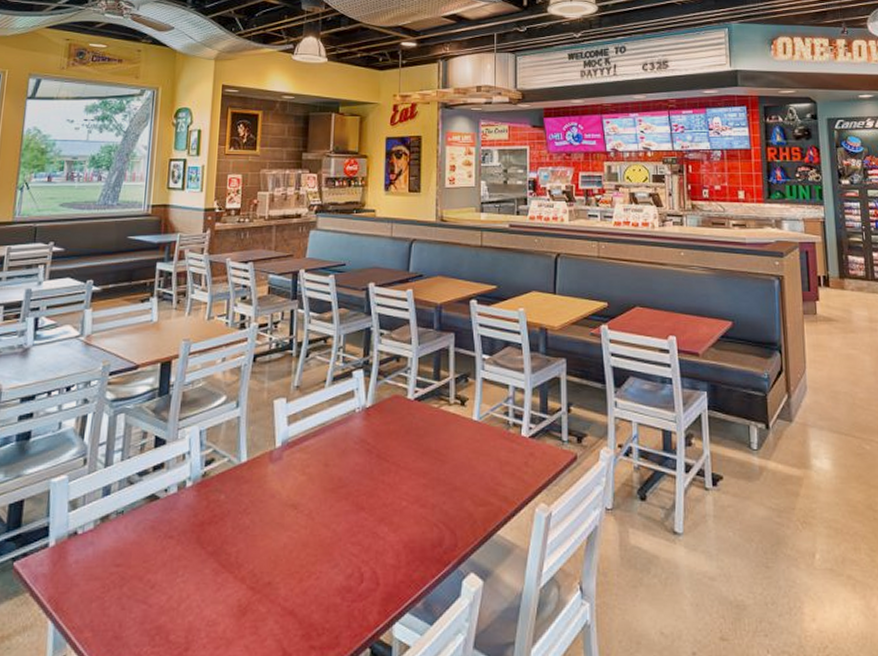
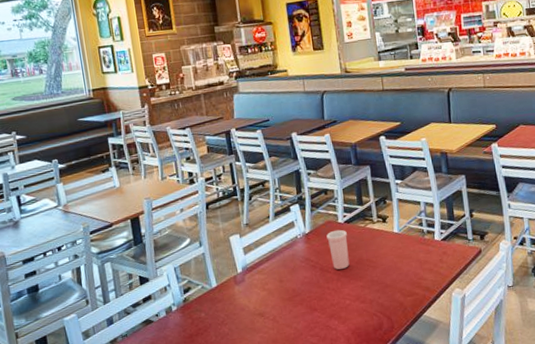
cup: none [390,407,416,459] -> present [326,229,350,270]

